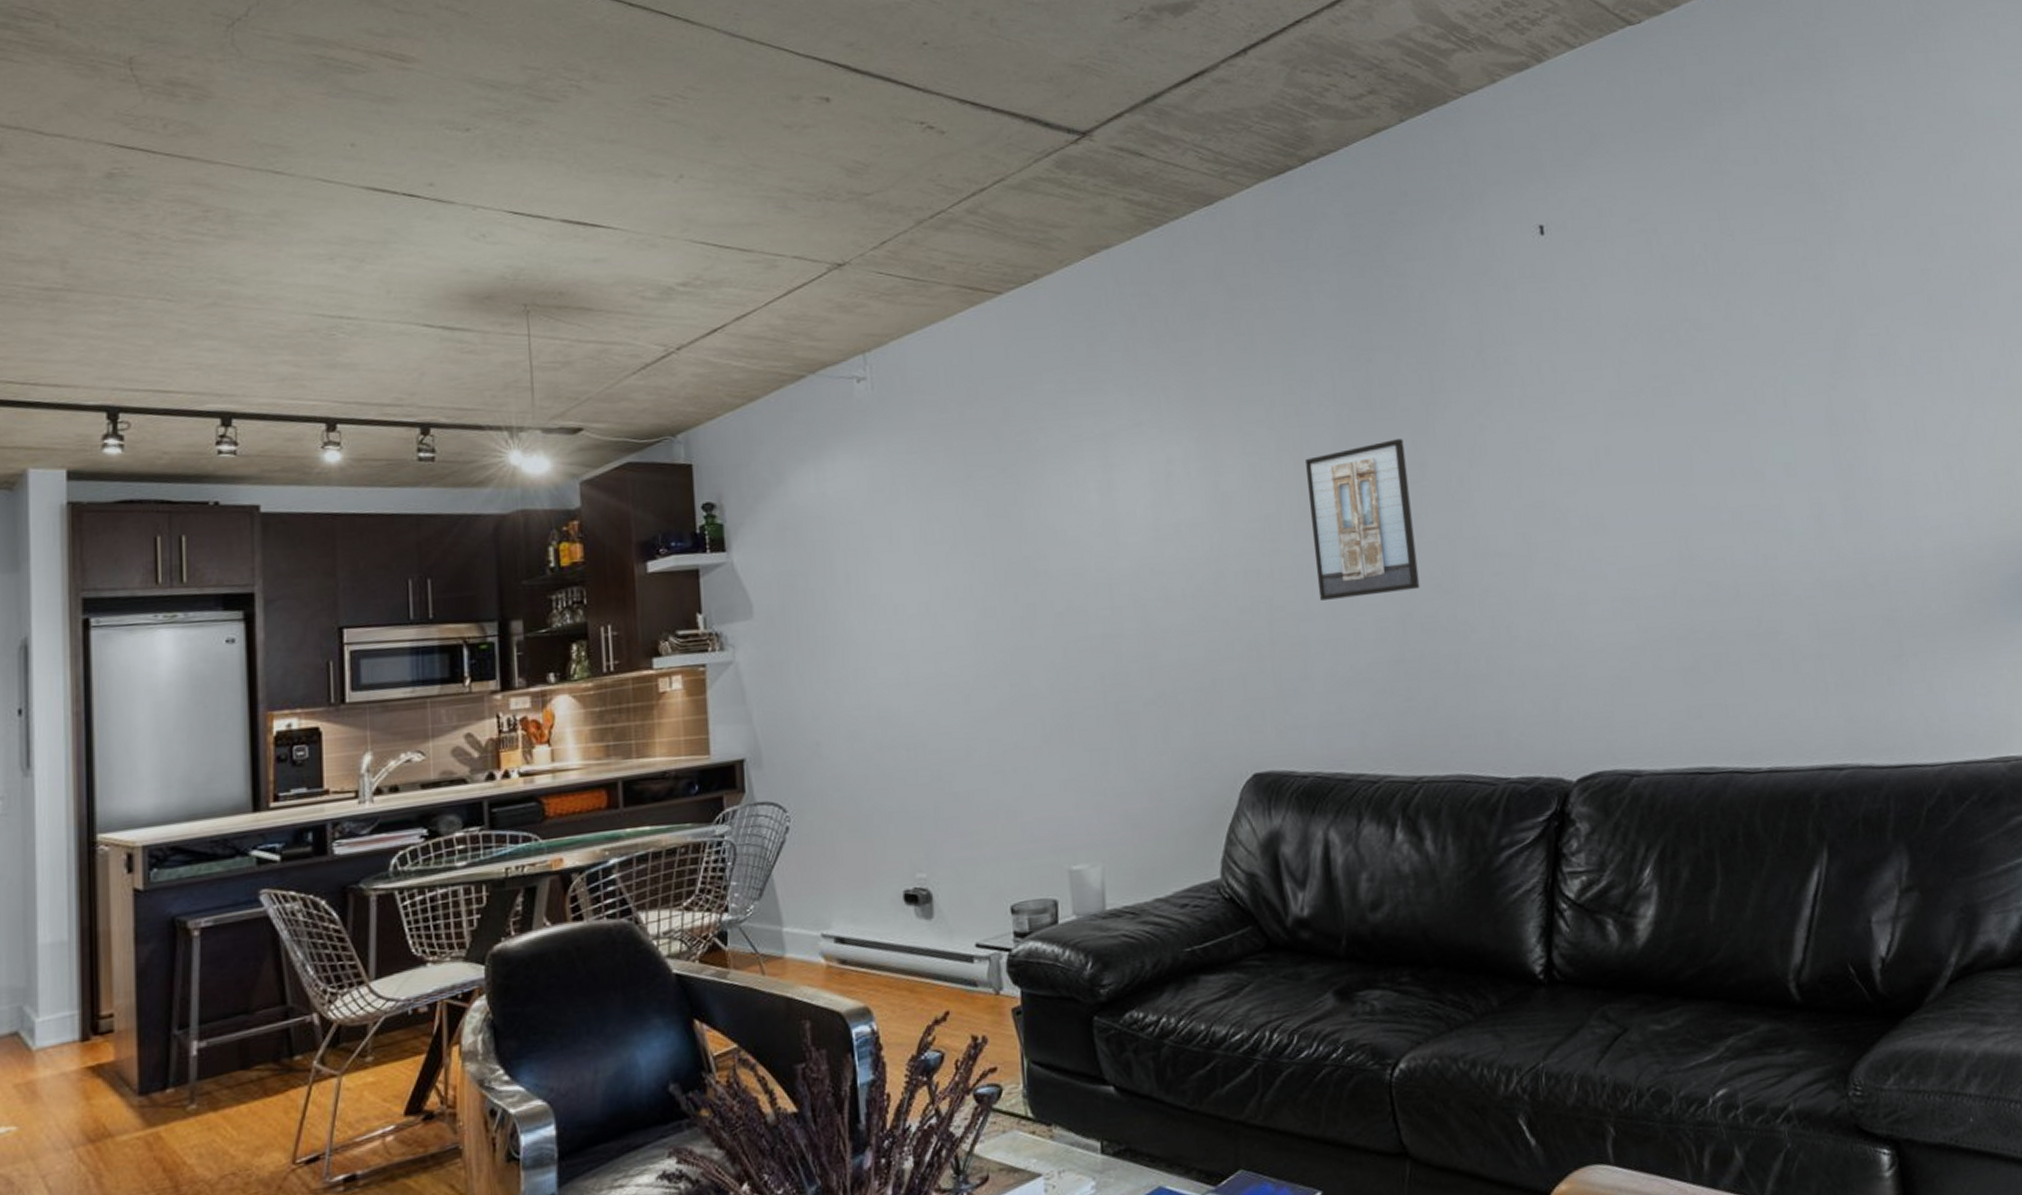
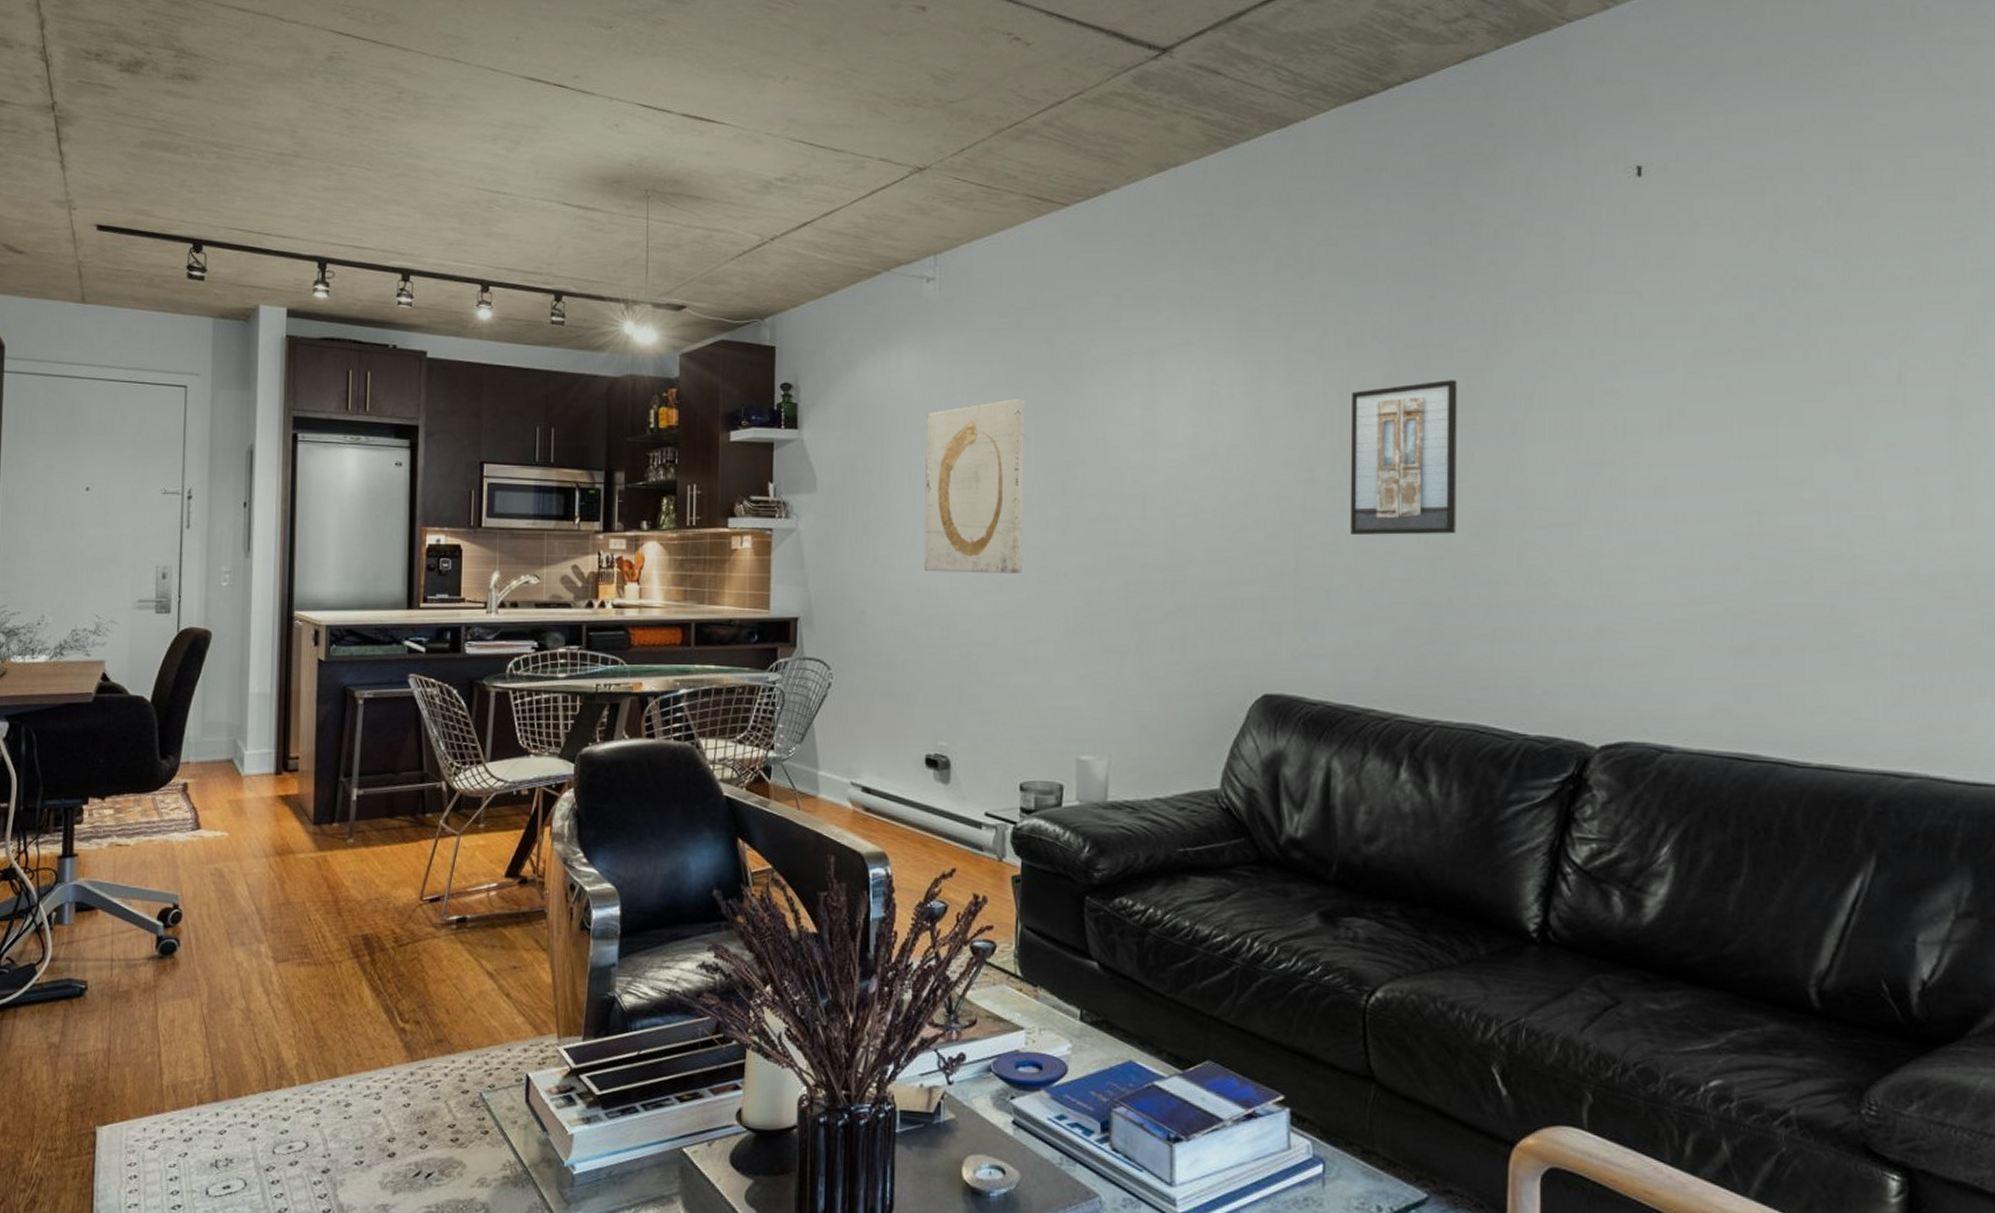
wall art: none [870,496,991,691] -> present [924,399,1025,573]

